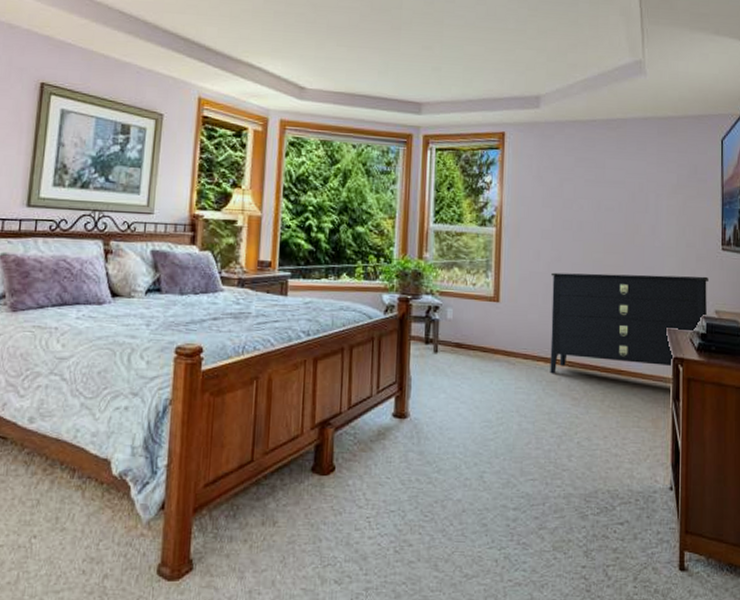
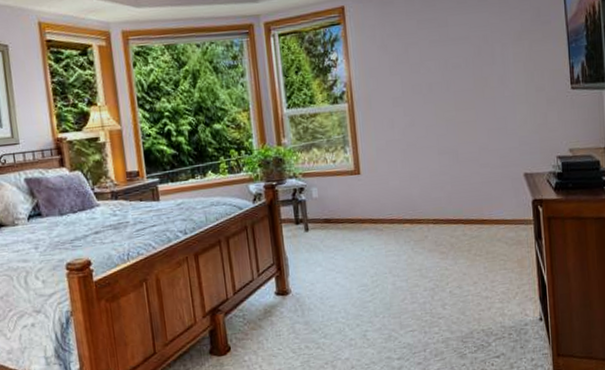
dresser: present [550,272,708,374] -> none [407,117,561,234]

